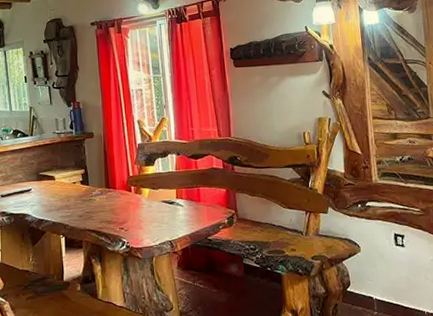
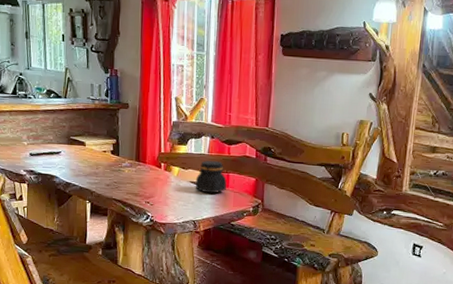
jar: none [167,177,198,211] -> present [195,160,227,194]

